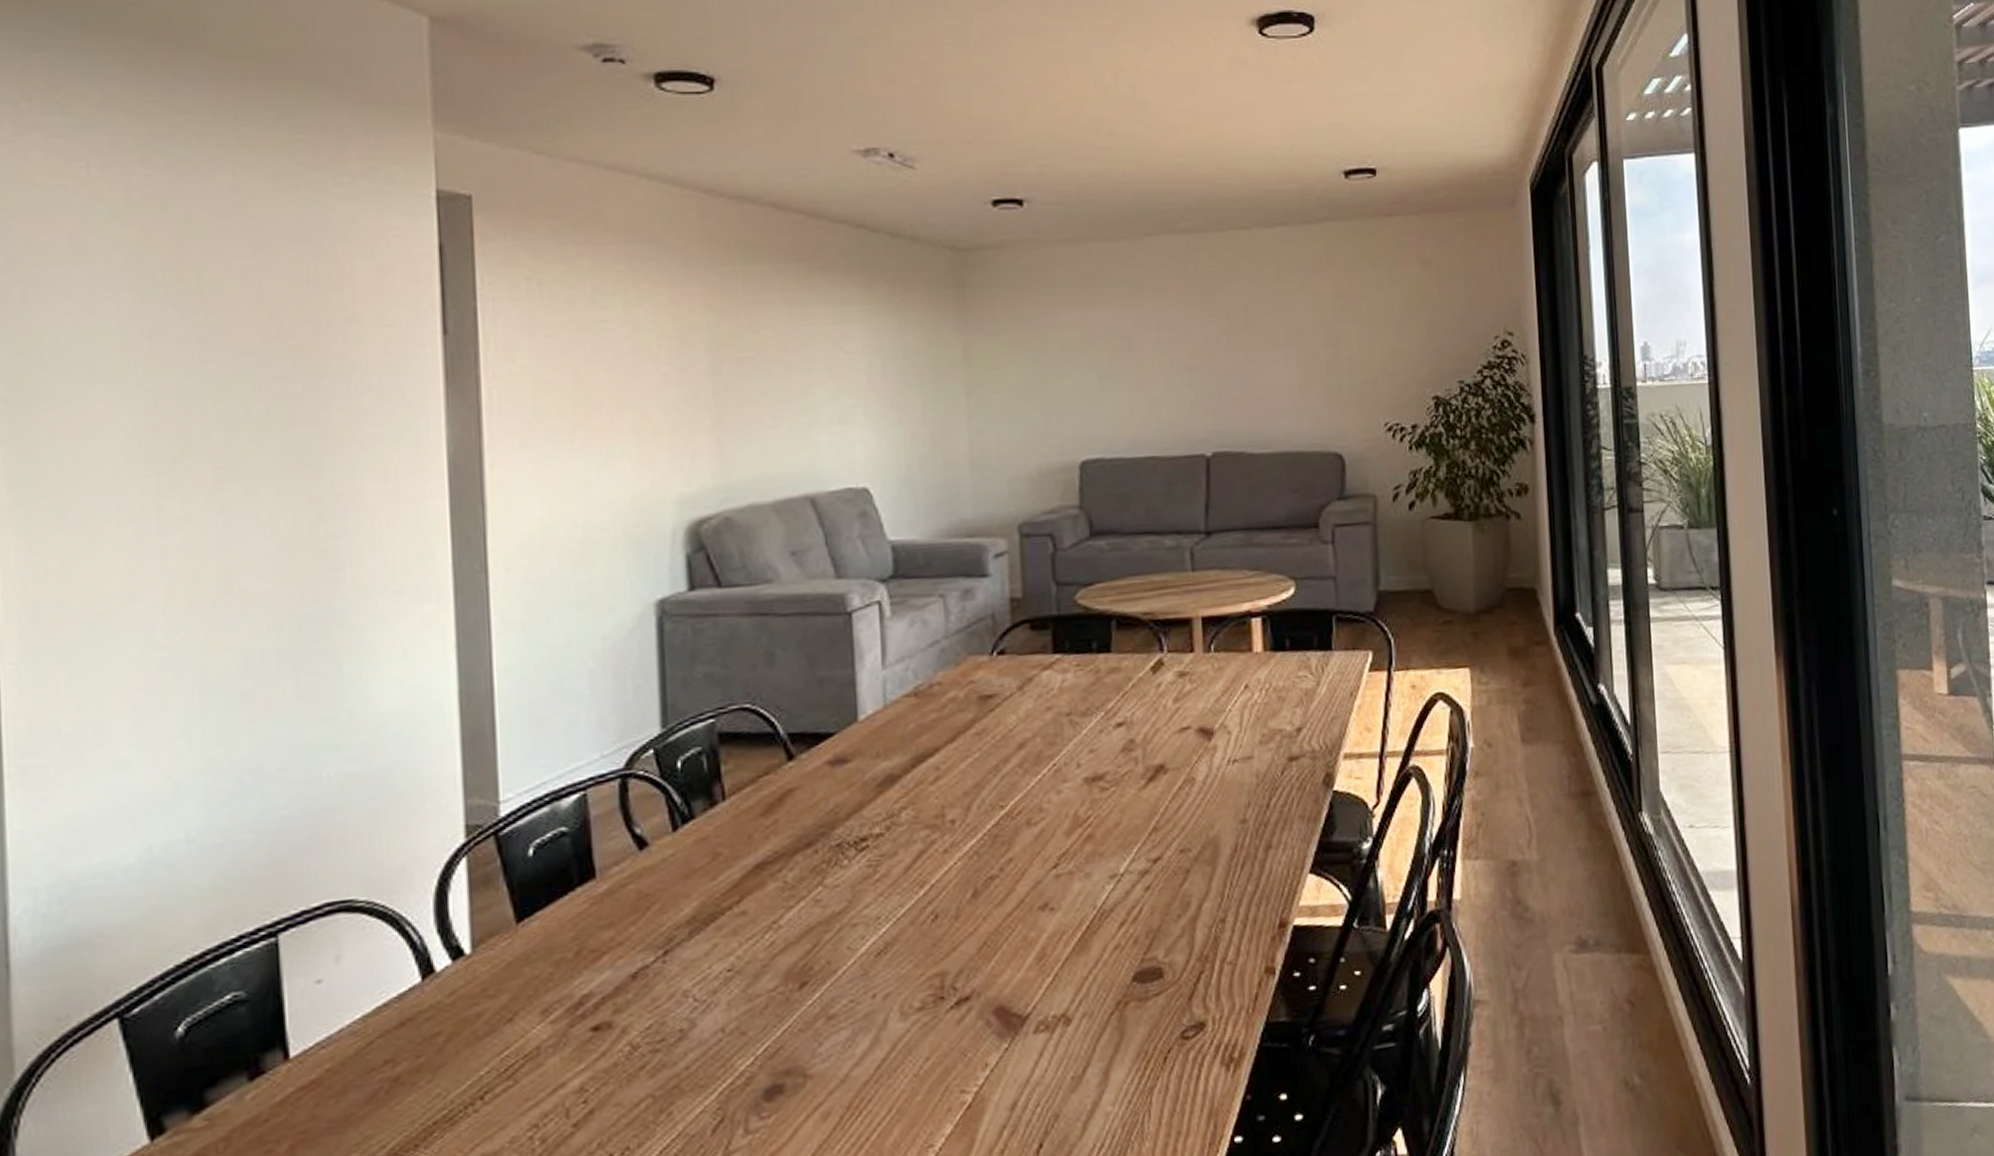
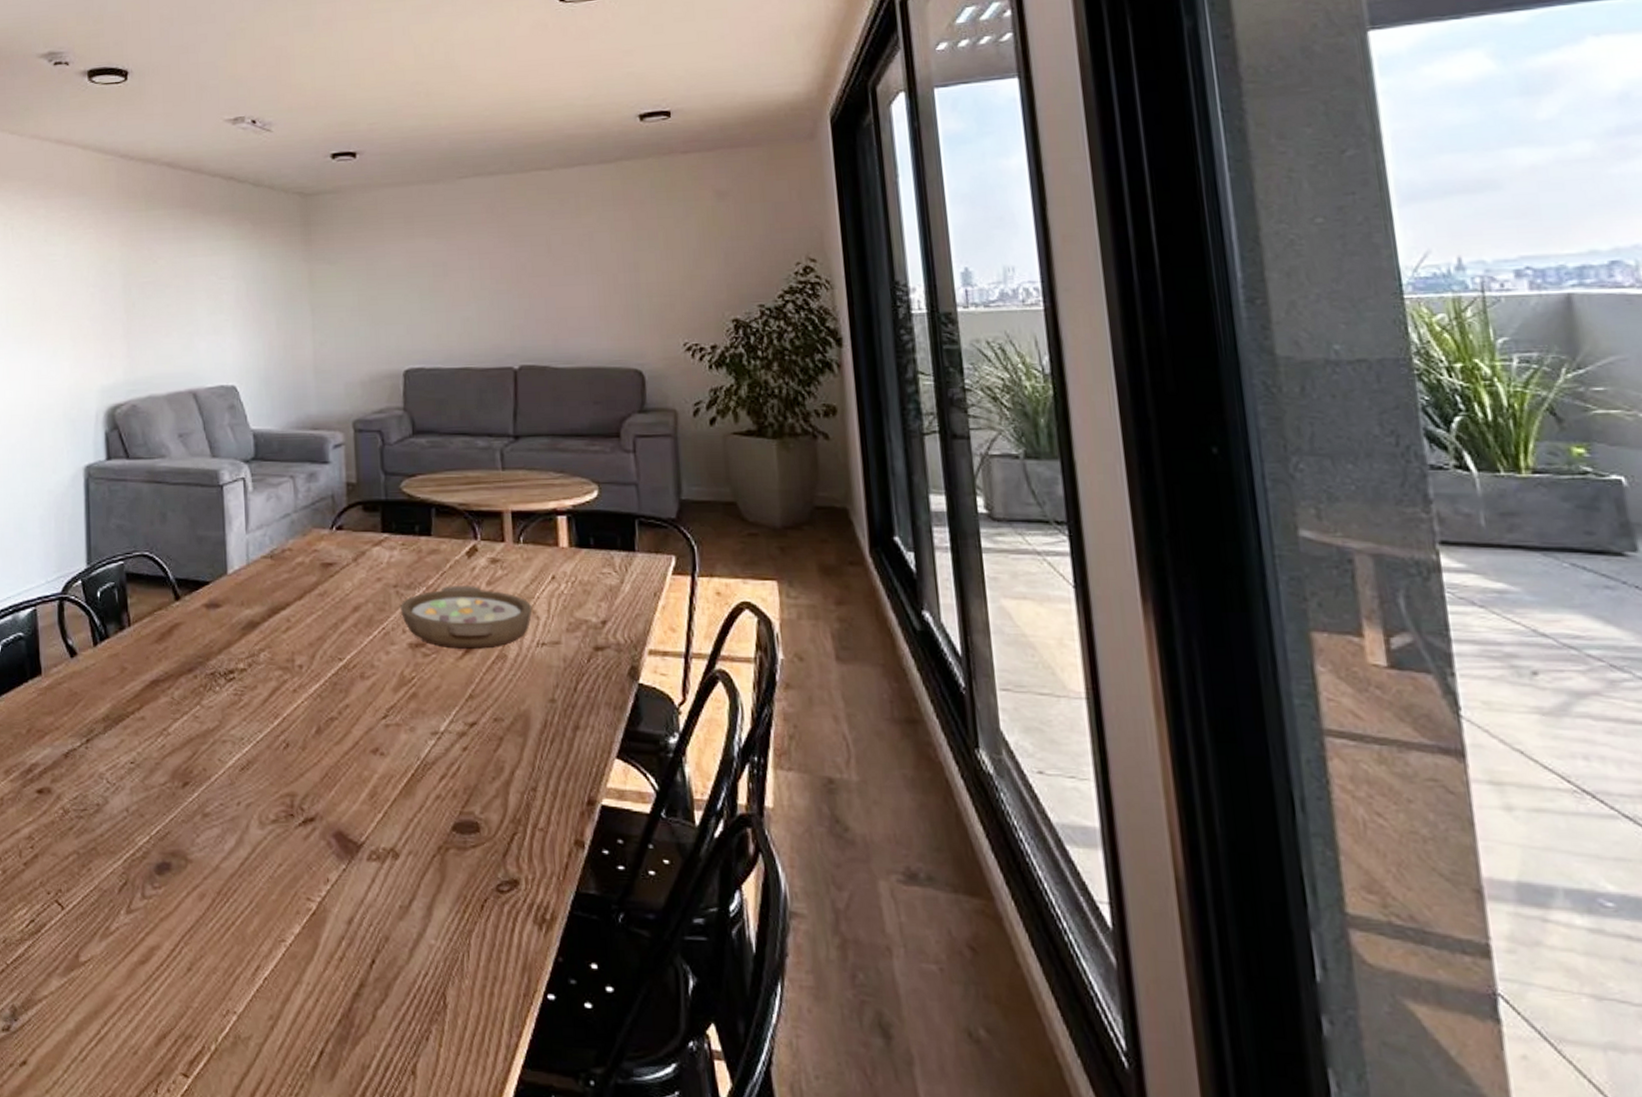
bowl: none [1073,704,1224,777] -> present [399,585,533,649]

